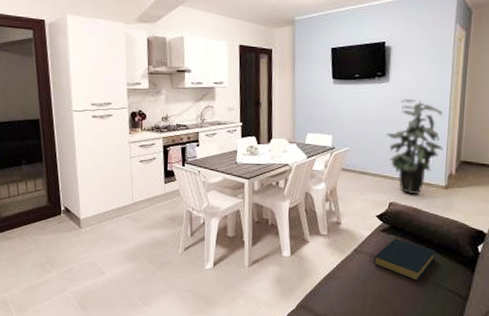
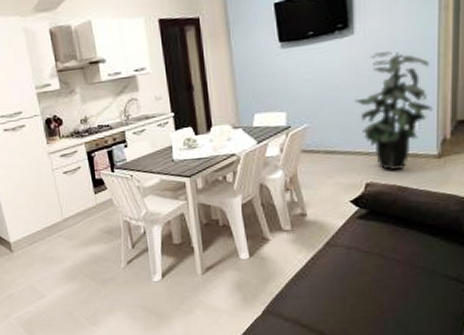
hardback book: present [373,238,436,282] -> none [350,224,431,272]

